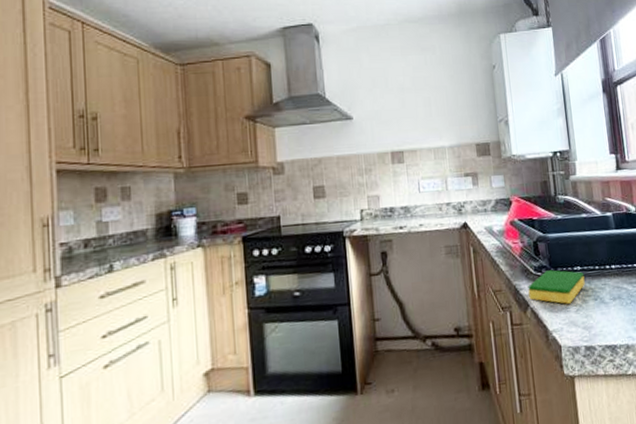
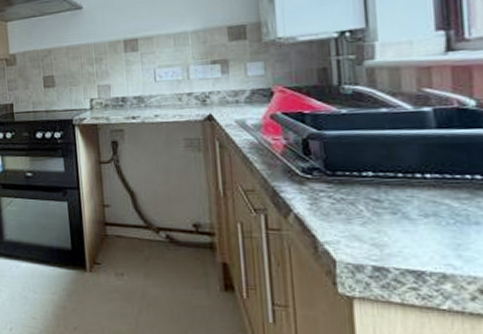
dish sponge: present [528,270,585,304] -> none [291,173,379,214]

